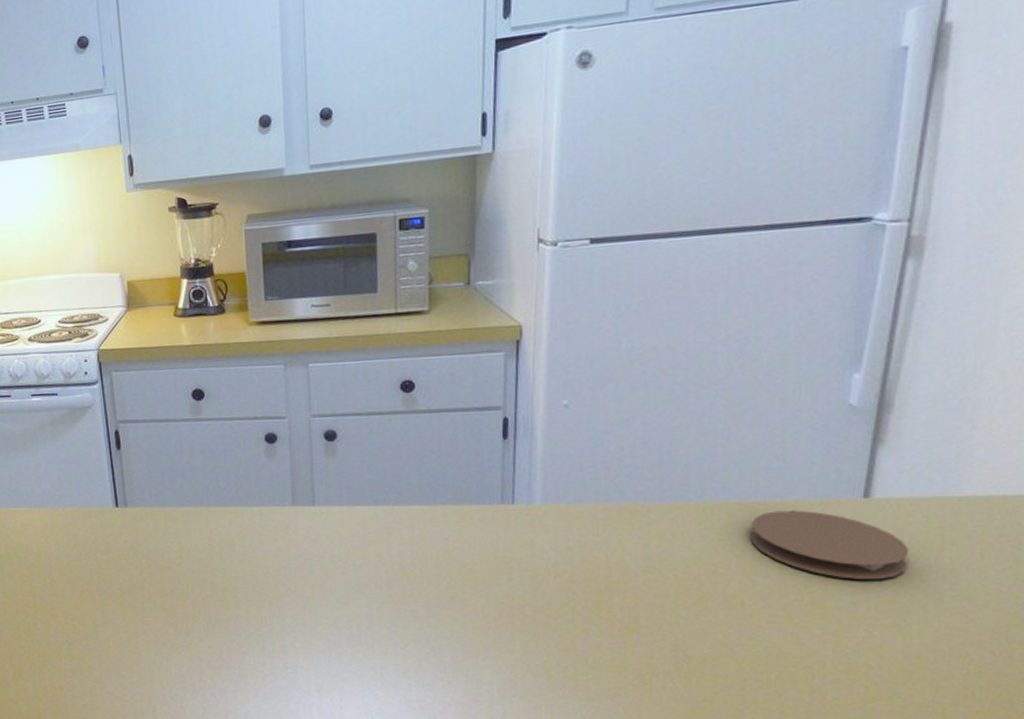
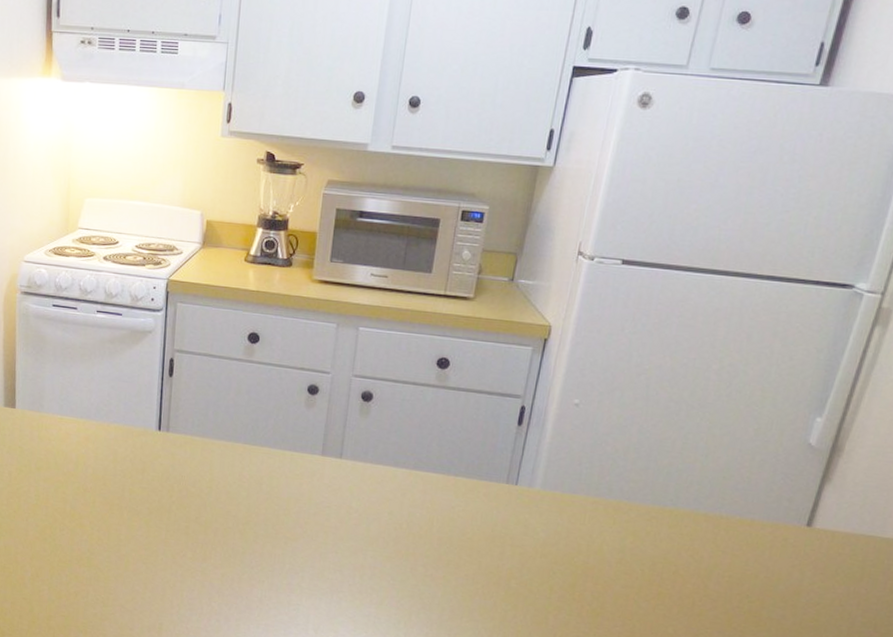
coaster: present [750,510,910,580] -> none [709,526,836,599]

